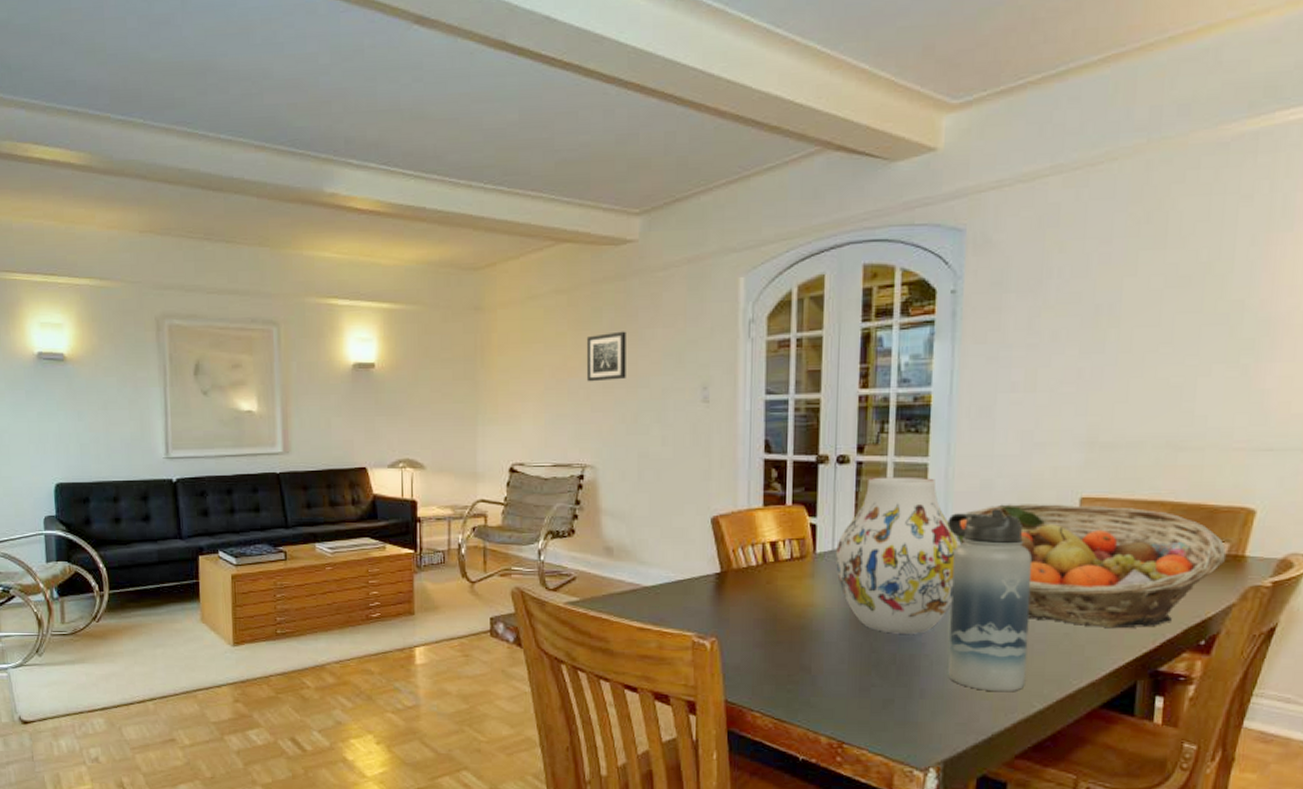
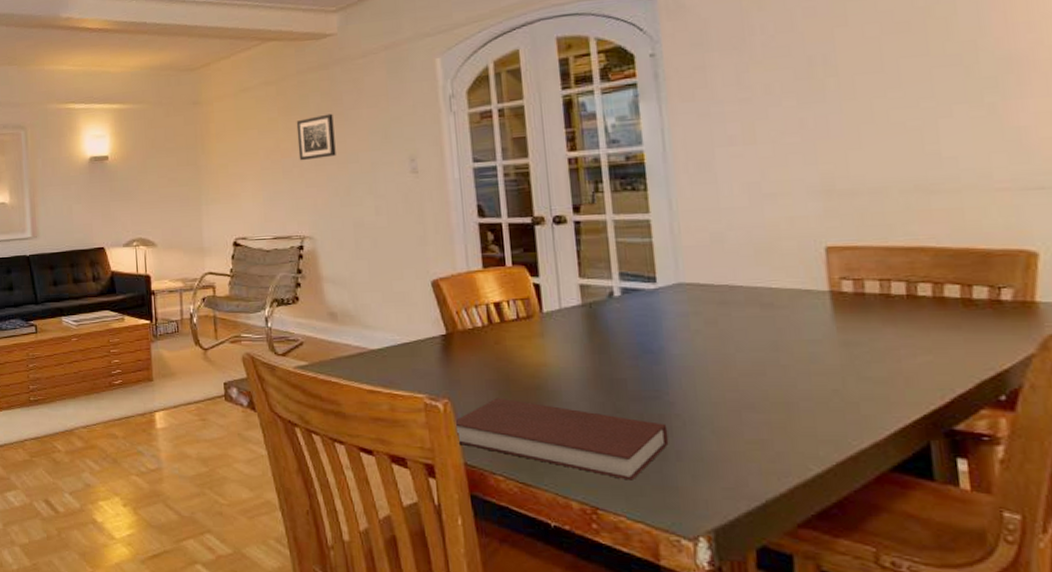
notebook: none [719,637,916,717] -> present [453,397,669,481]
vase: present [836,476,962,634] -> none [563,233,700,393]
water bottle: present [947,509,1032,692] -> none [680,261,796,454]
fruit basket: present [956,504,1227,629] -> none [692,254,1013,384]

